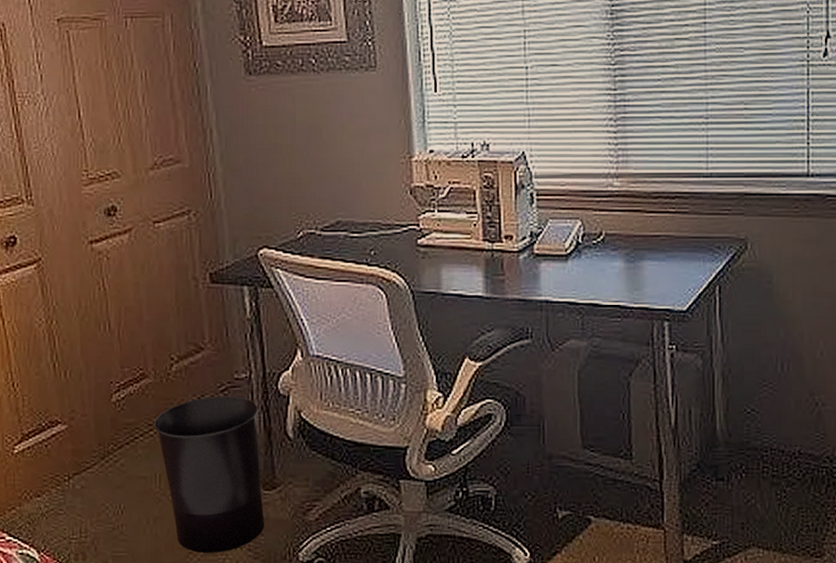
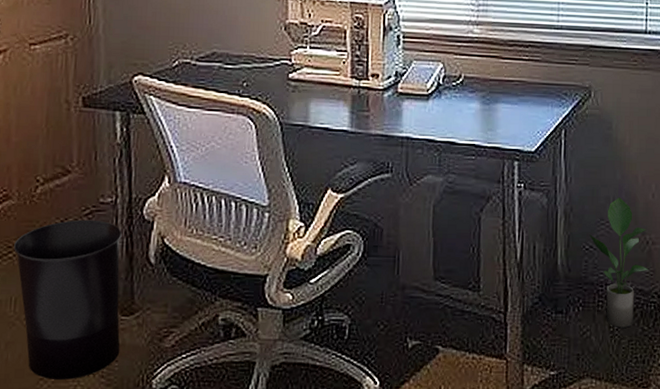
potted plant: none [751,356,819,496] -> present [589,197,649,329]

